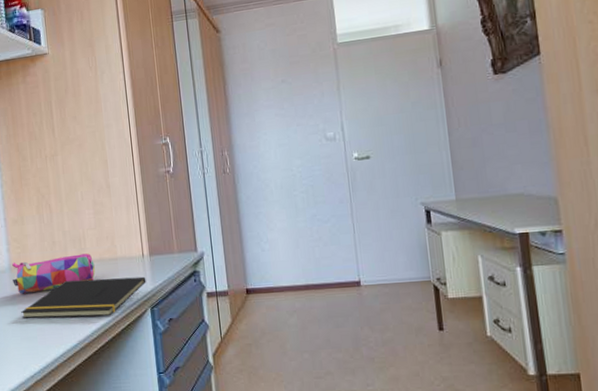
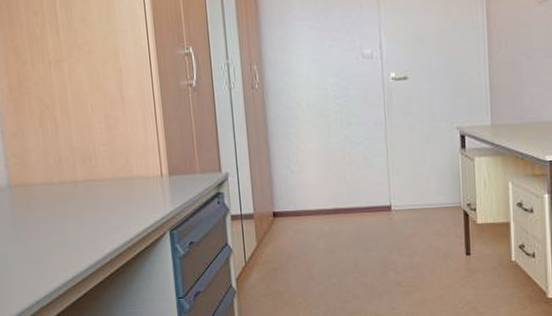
pencil case: present [12,253,95,294] -> none [12,172,108,215]
notepad: present [21,276,146,319] -> none [23,197,165,241]

